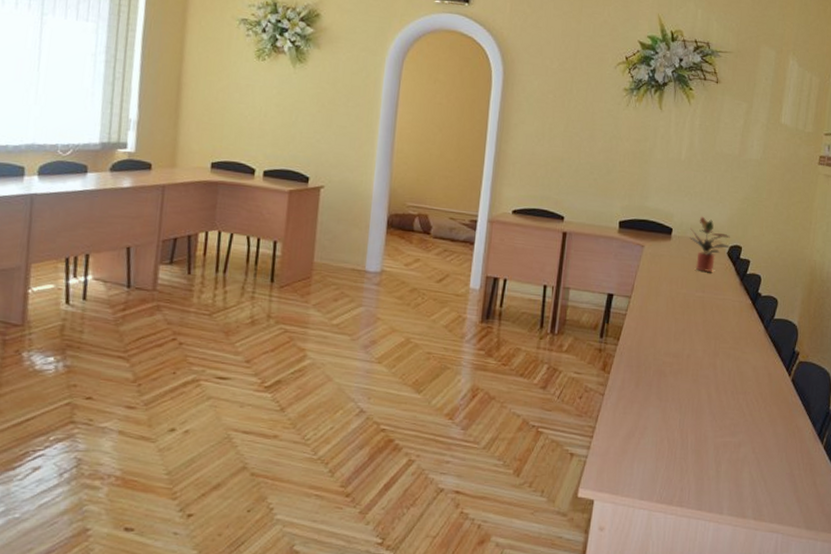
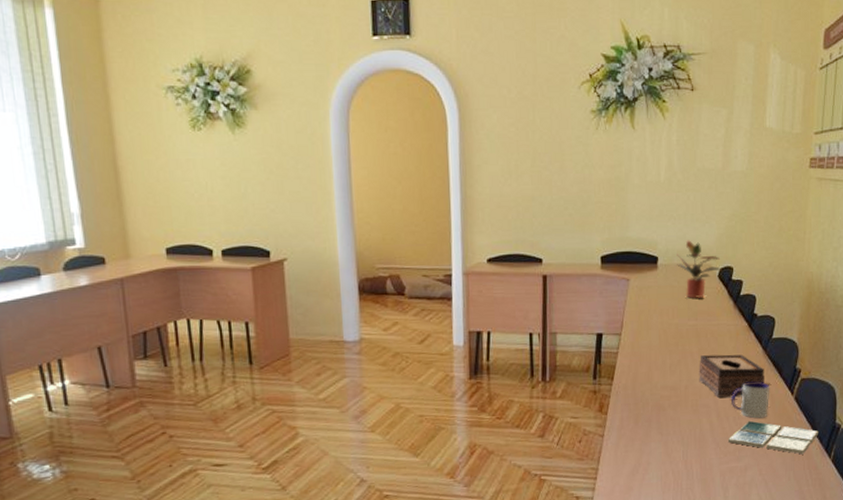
tissue box: none [701,327,764,372] -> present [698,354,764,398]
drink coaster: none [724,396,812,437] -> present [727,420,818,455]
mug: none [731,358,768,396] -> present [731,381,769,419]

